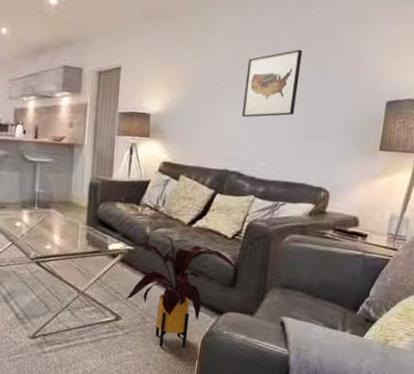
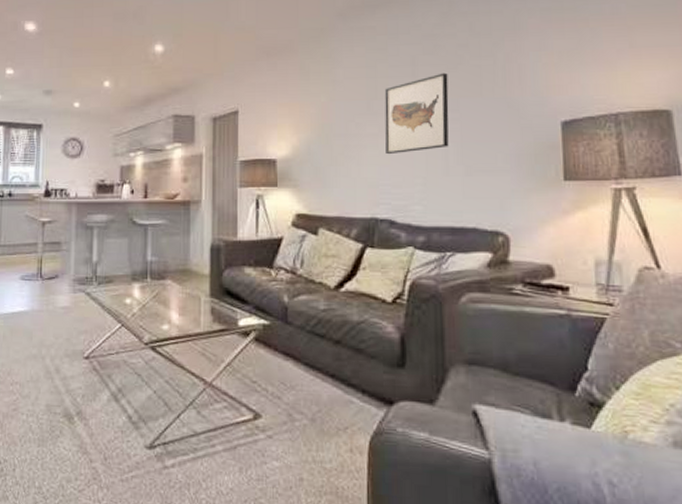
house plant: present [120,235,240,348] -> none [253,303,408,454]

